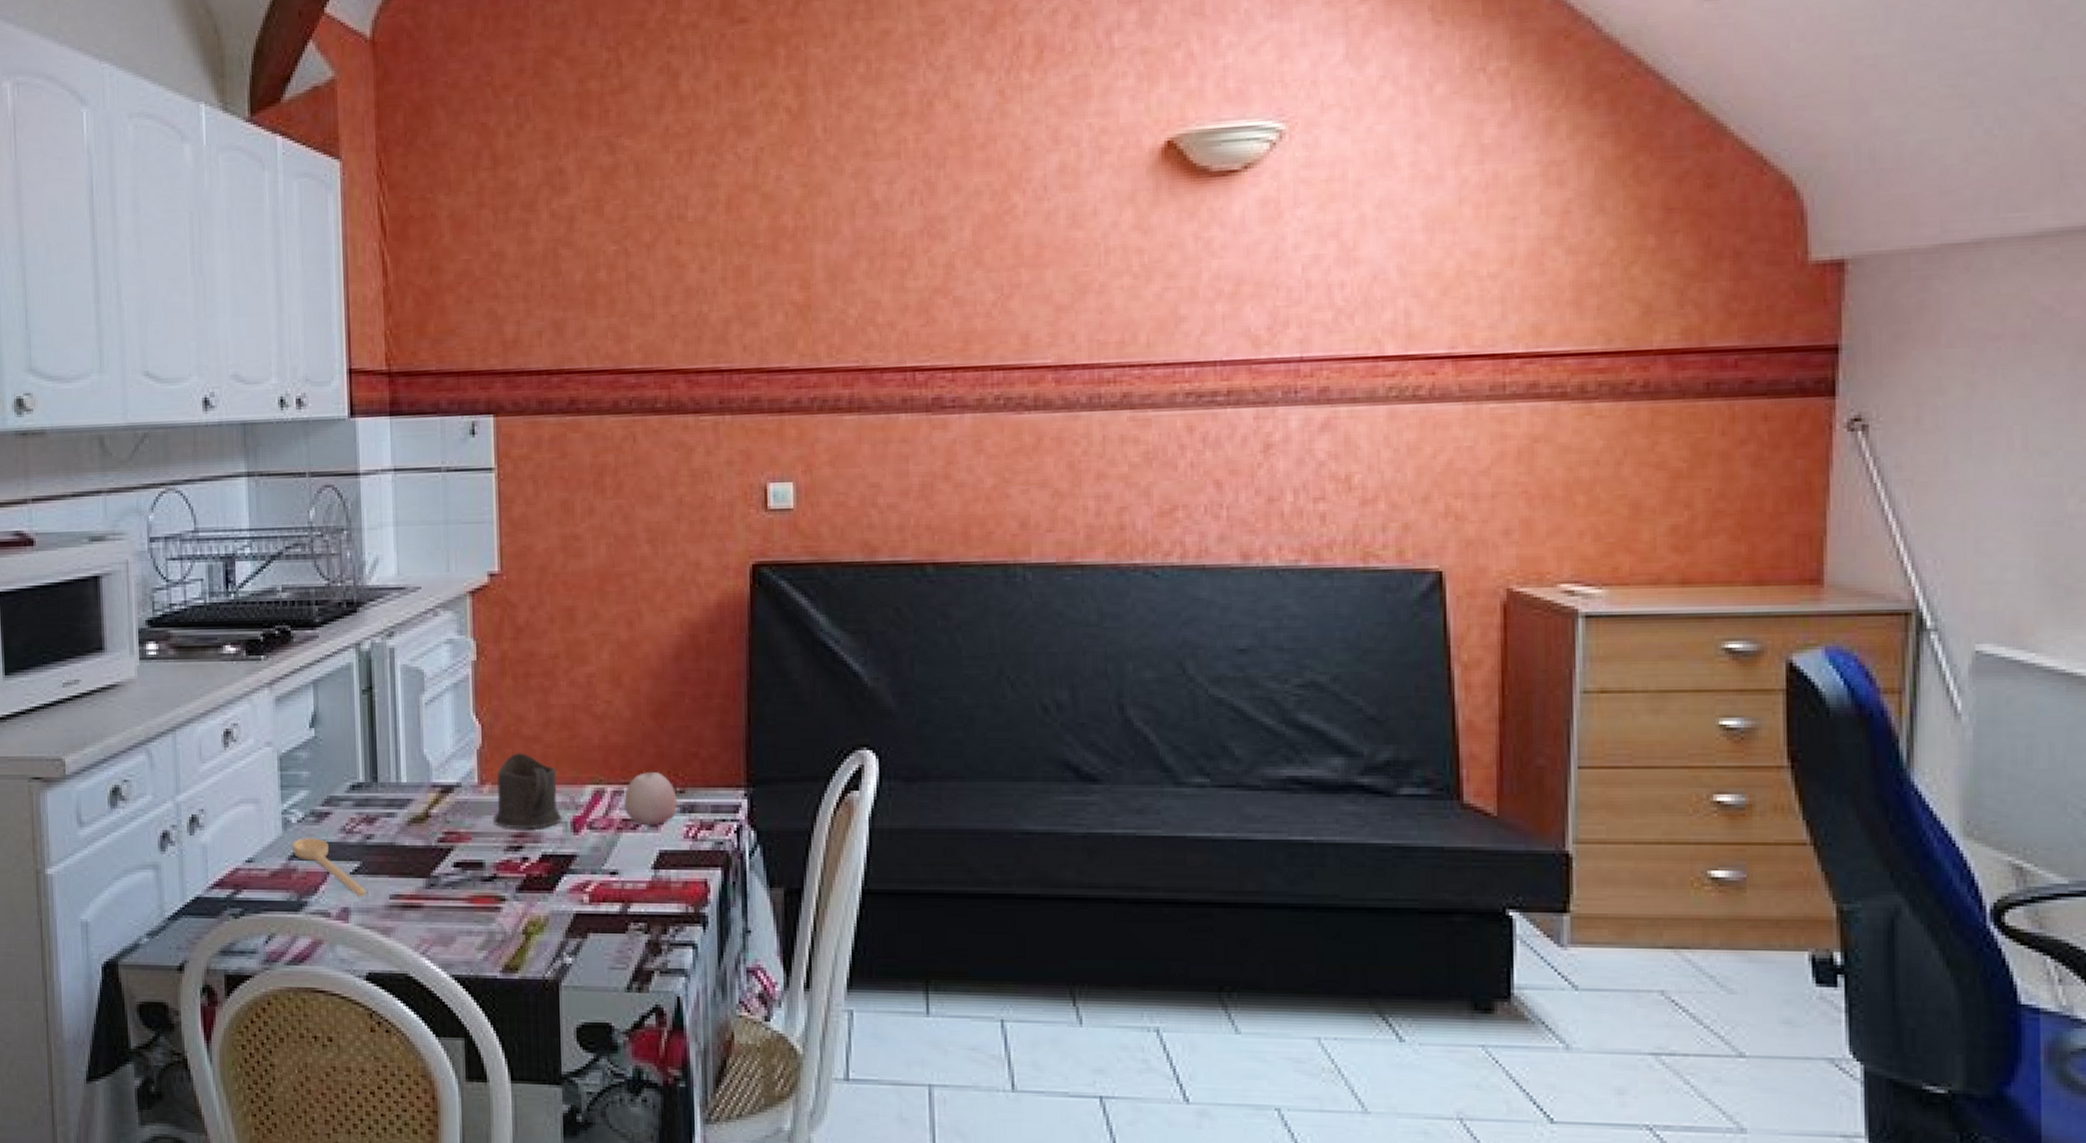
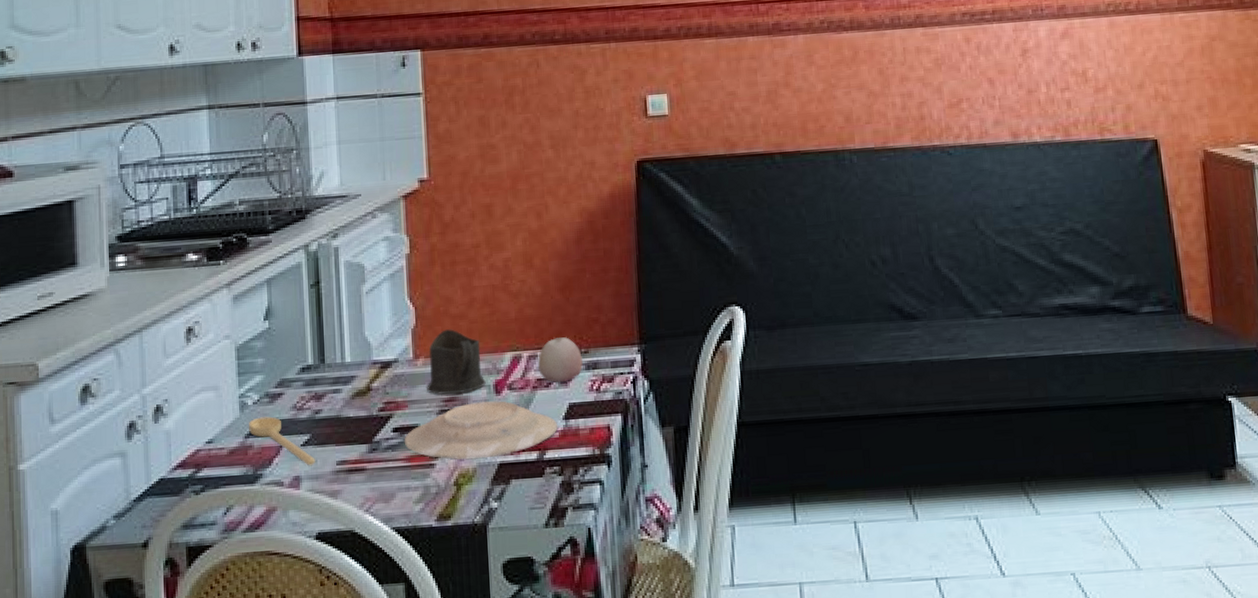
plate: none [466,839,646,906] -> present [404,400,558,460]

